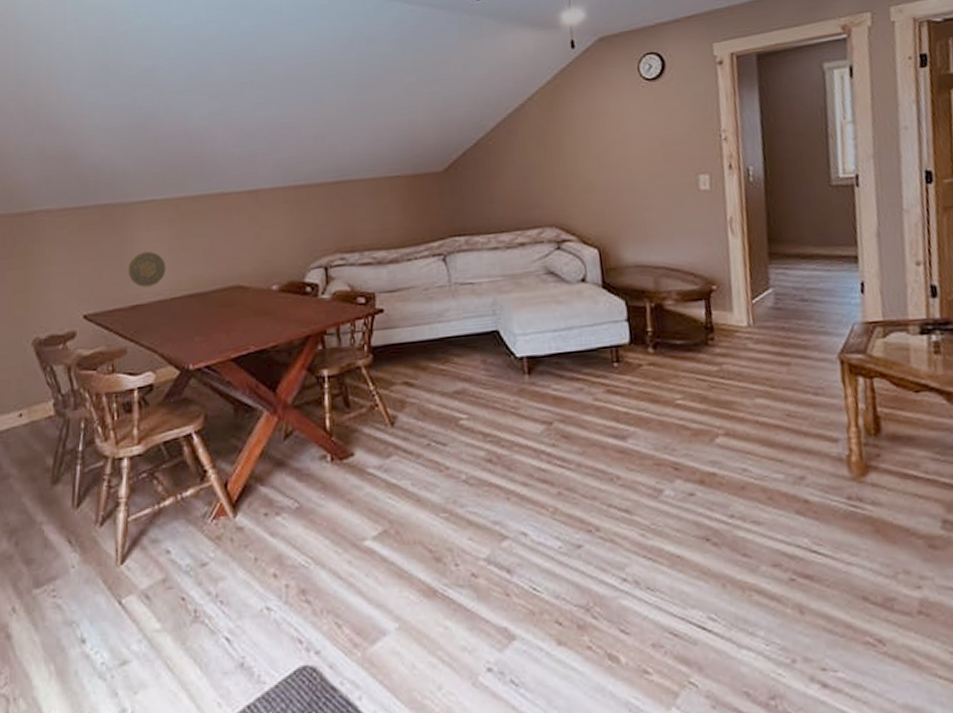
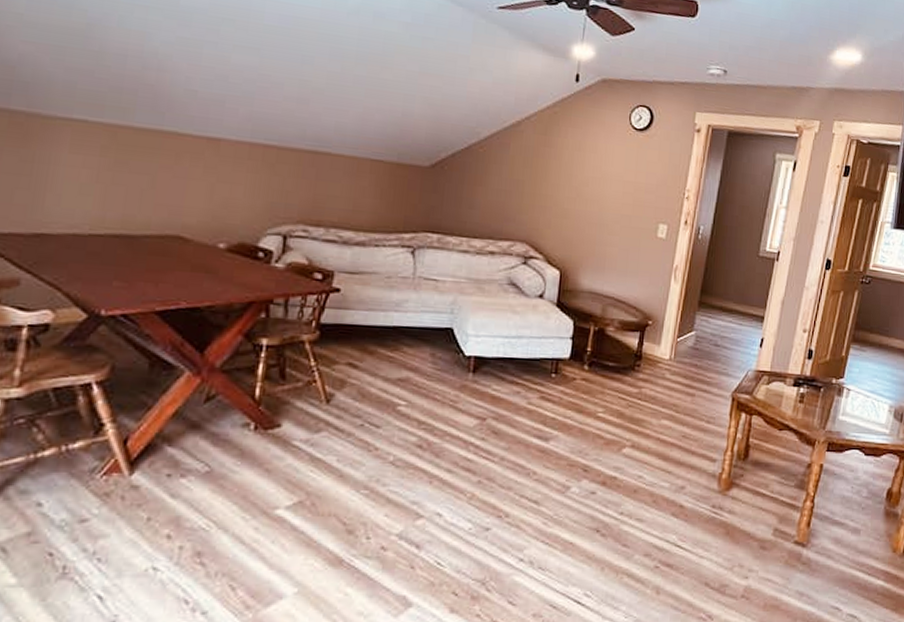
decorative plate: present [128,251,166,288] -> none [35,175,90,217]

